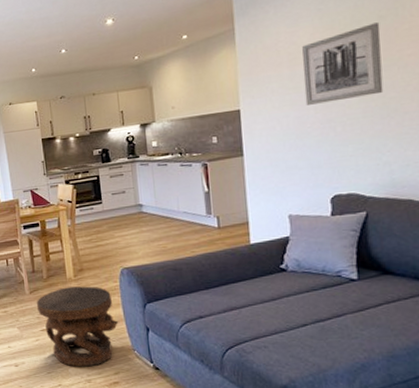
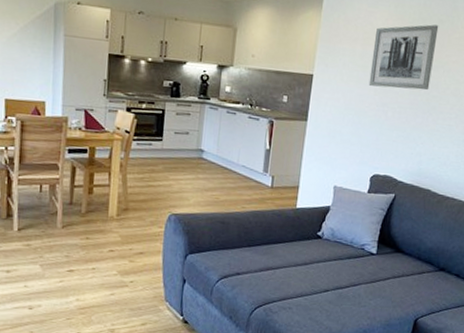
side table: present [36,286,119,367] -> none [67,226,156,316]

